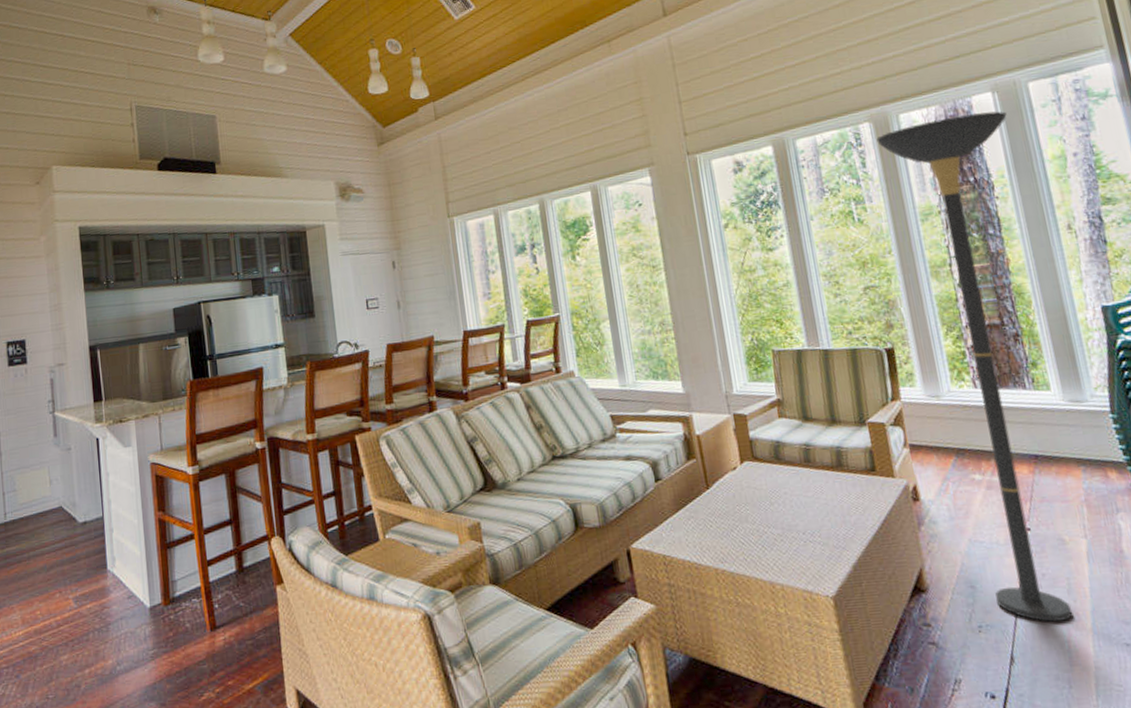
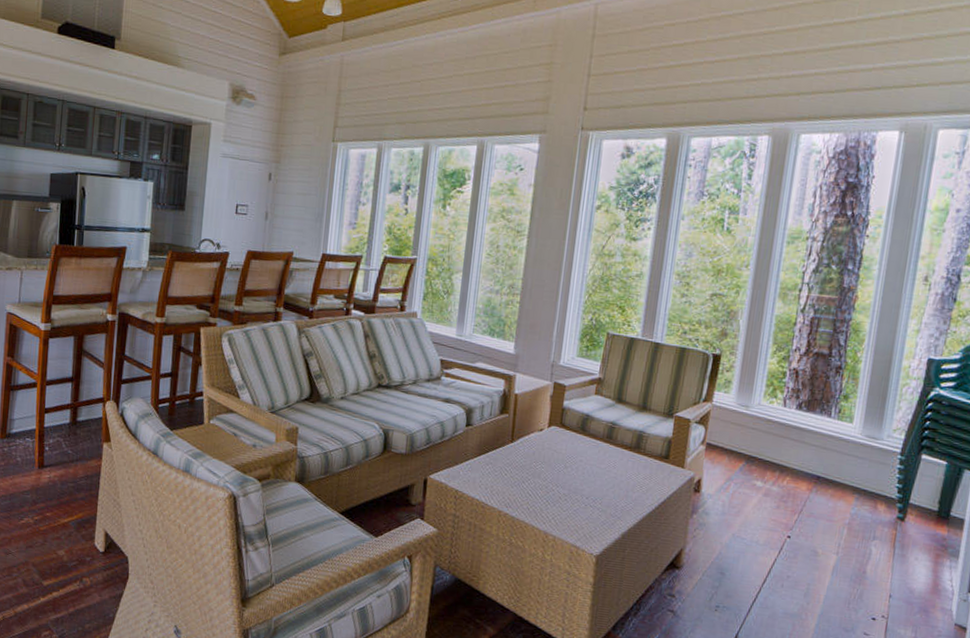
floor lamp: present [876,111,1073,622] -> none [739,147,907,618]

